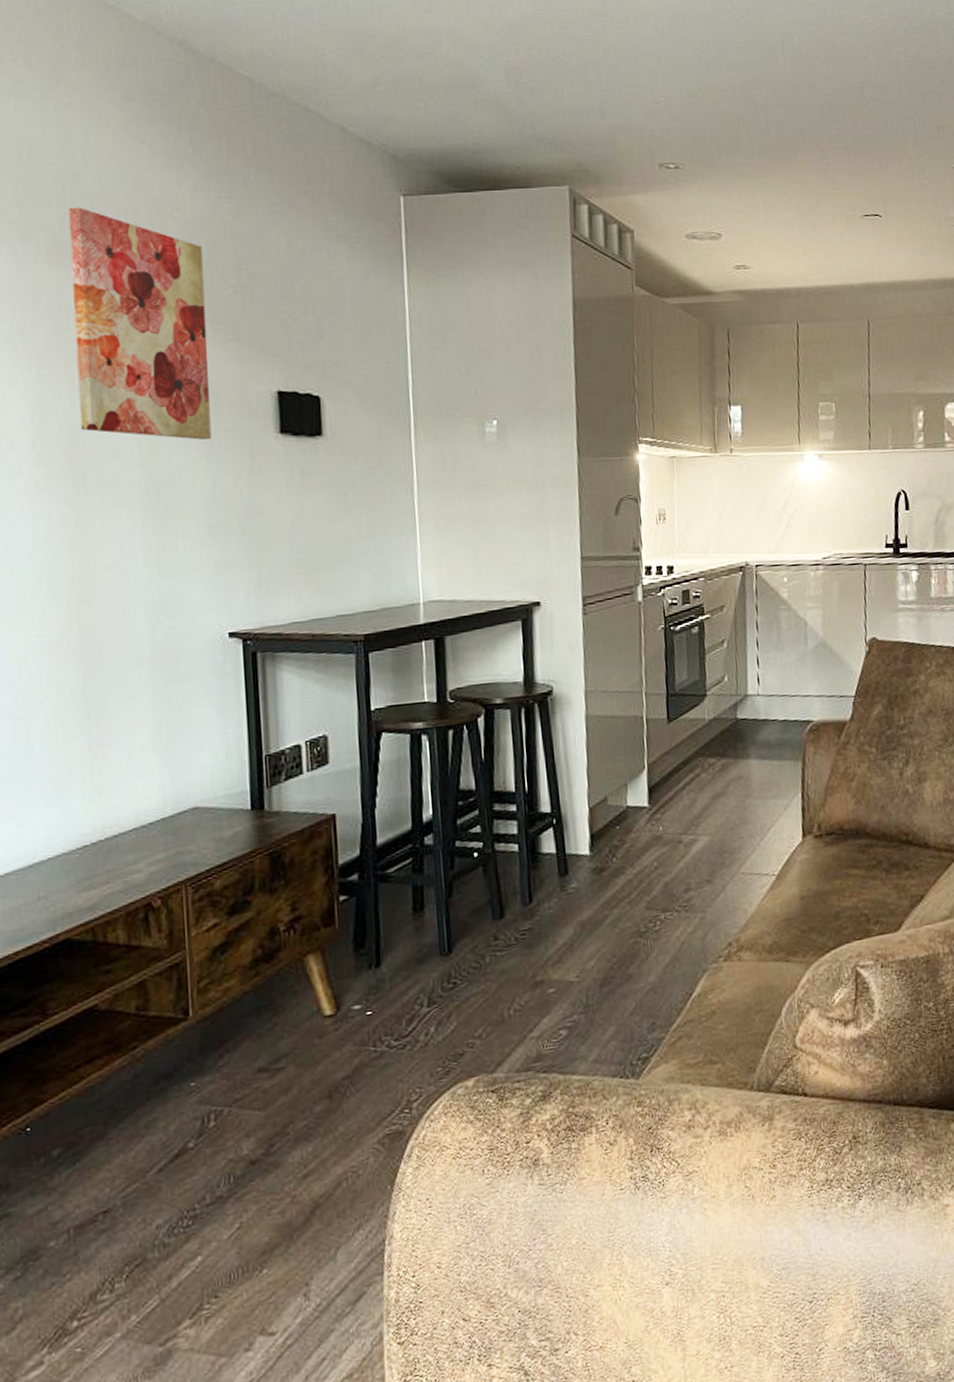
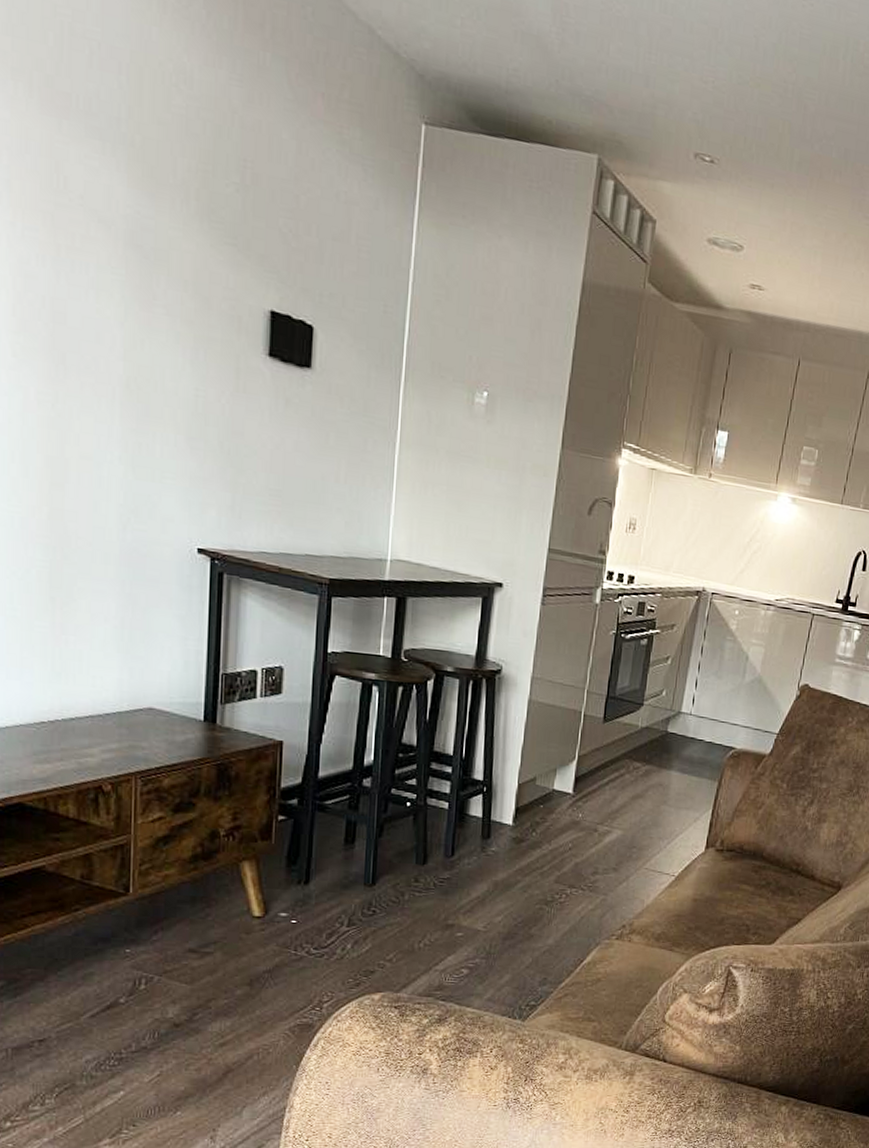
wall art: present [68,207,212,440] -> none [64,50,206,346]

